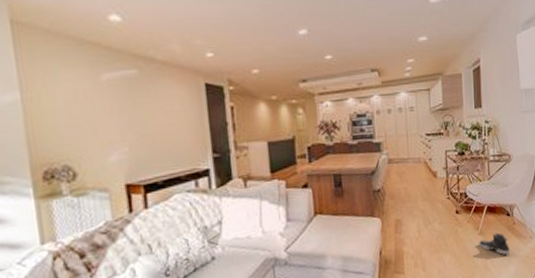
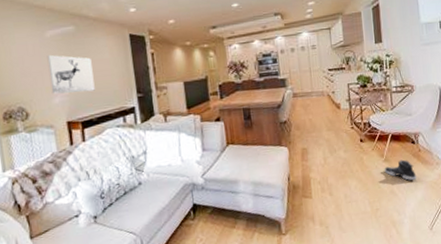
wall art: none [101,102,162,151] -> present [47,54,95,94]

